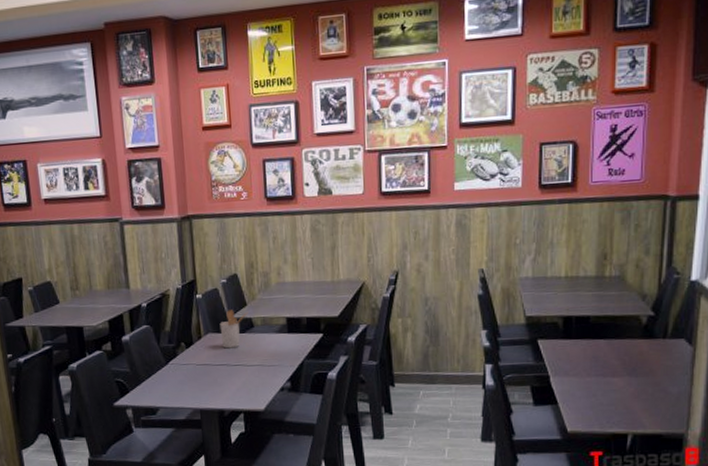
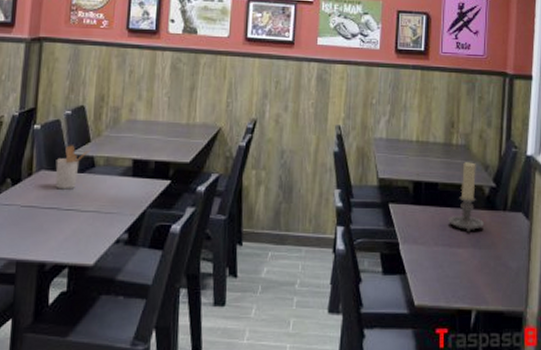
candle holder: none [602,293,641,362] -> present [449,162,484,233]

